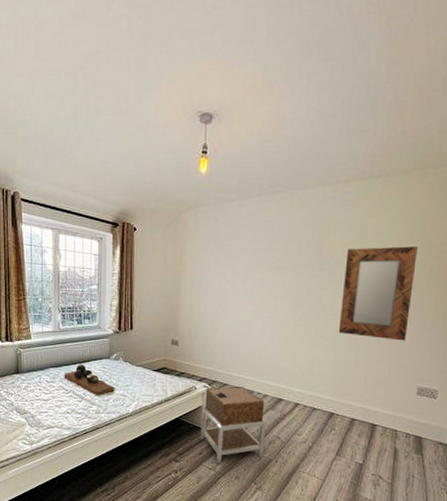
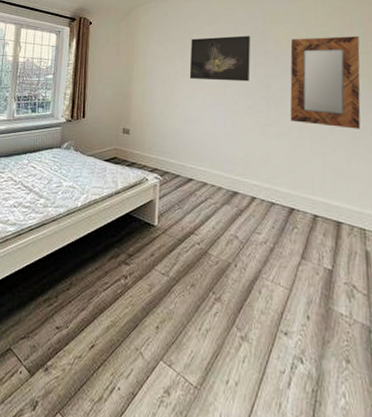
decorative tray: present [63,364,115,395] -> none [13,153,65,187]
nightstand: present [200,386,266,464] -> none [152,178,222,268]
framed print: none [239,245,305,294] -> present [189,35,250,82]

